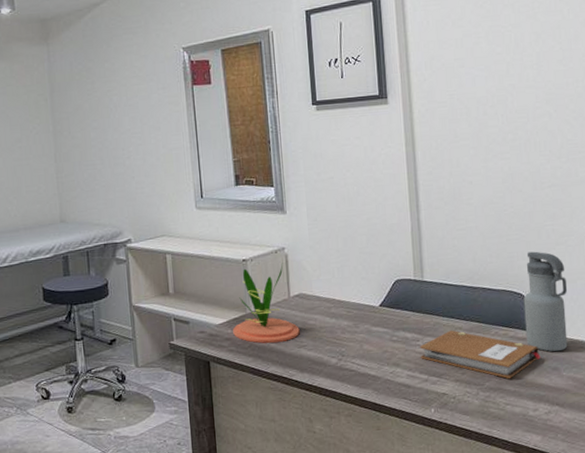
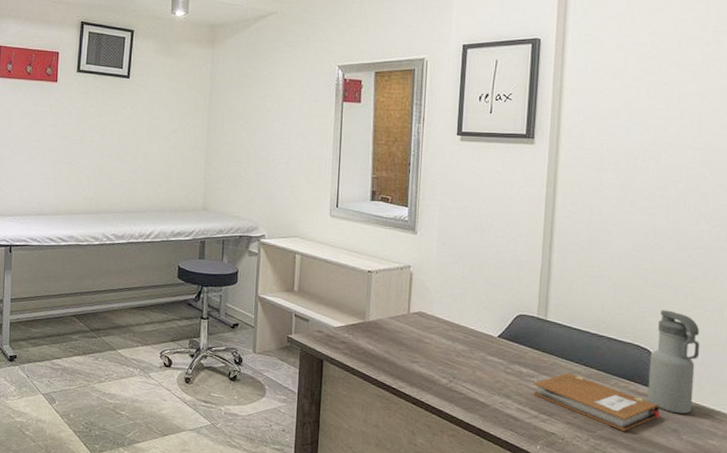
plant: present [233,263,300,343] -> none [349,279,415,354]

